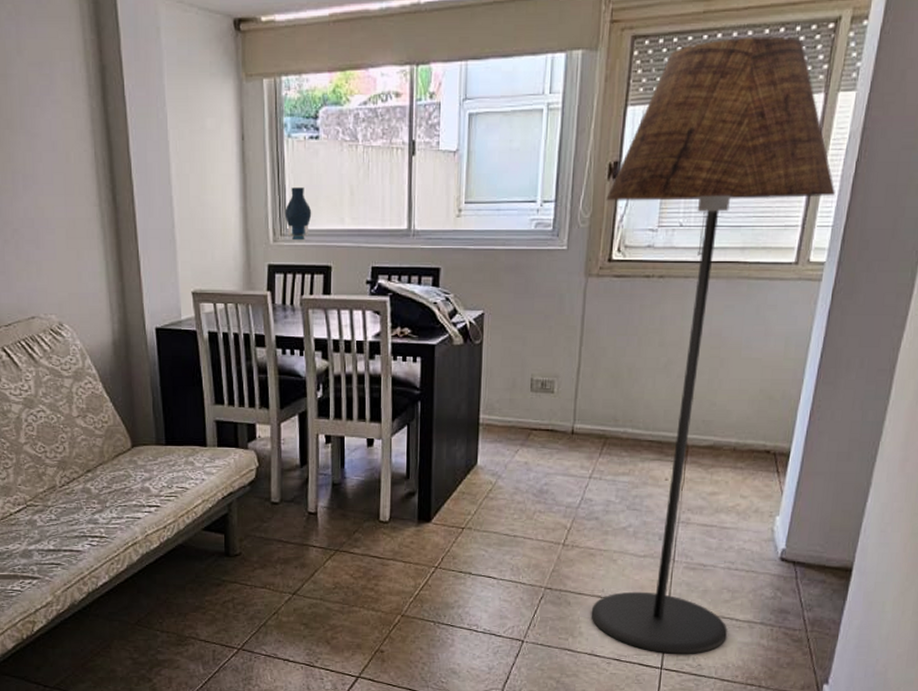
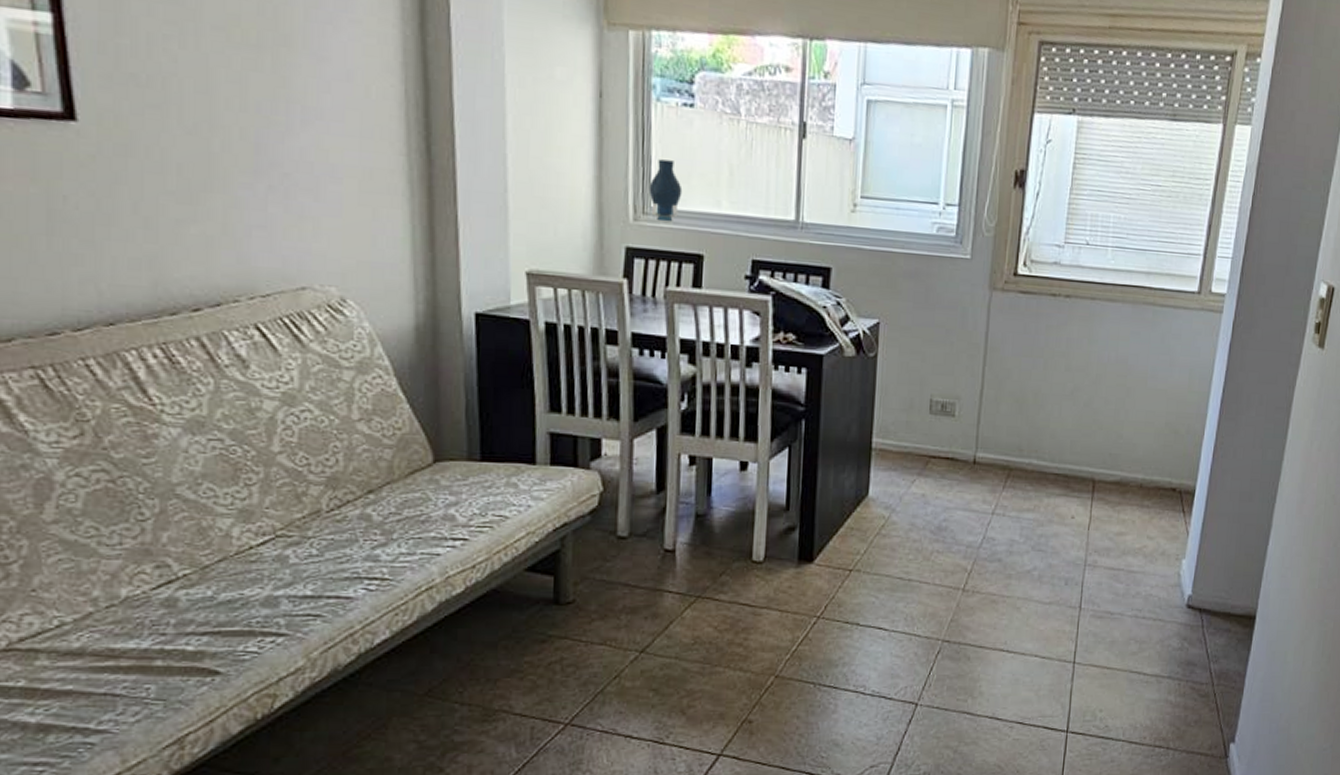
floor lamp: present [591,36,835,654] -> none [992,56,1234,714]

